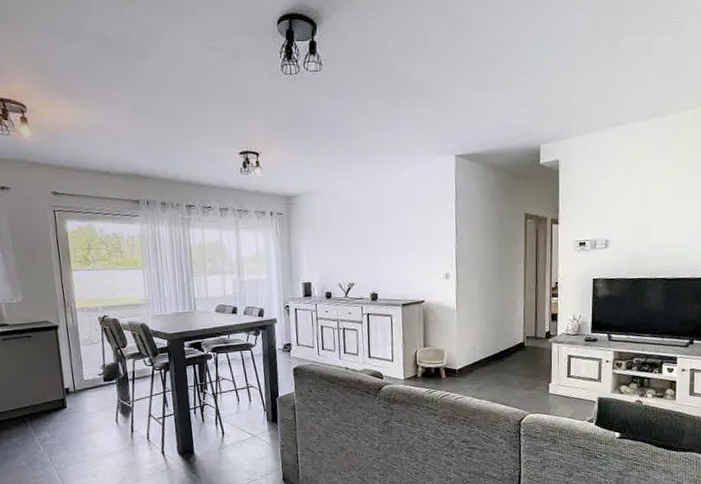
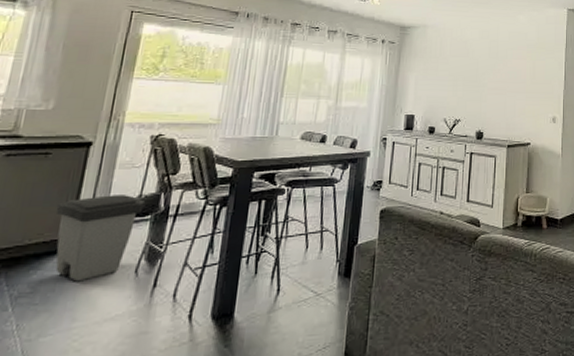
trash can: none [48,365,109,429] -> present [55,195,144,282]

